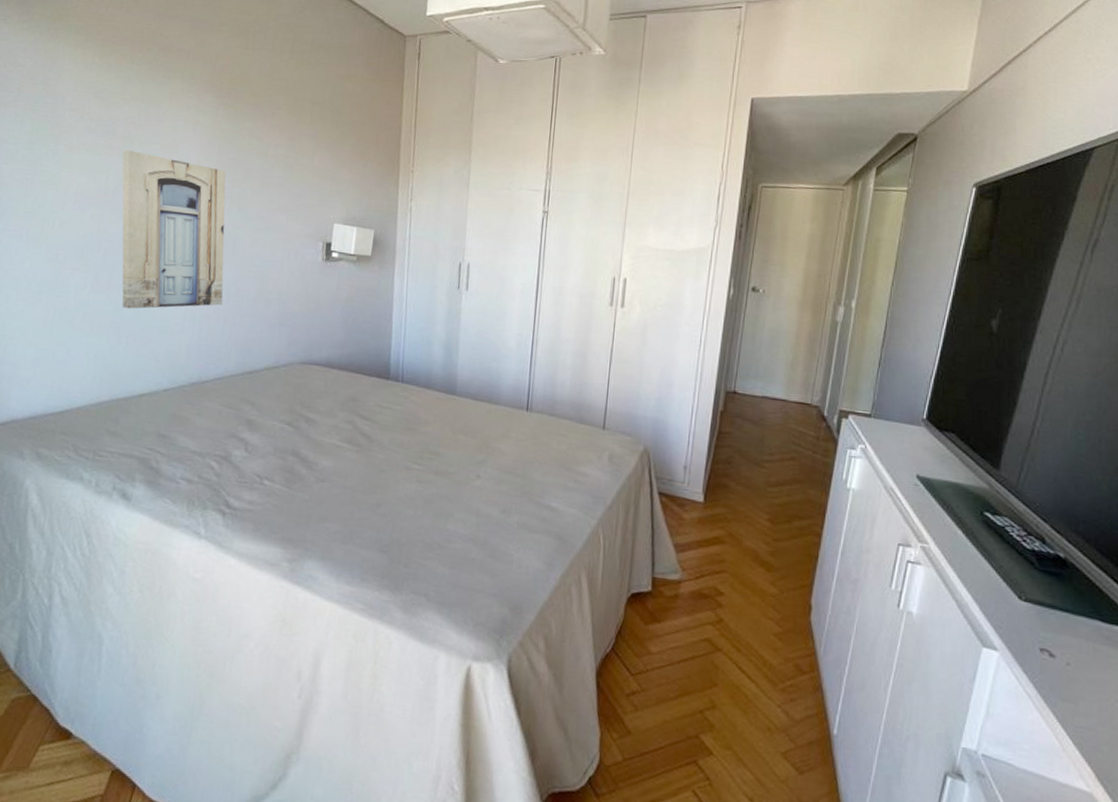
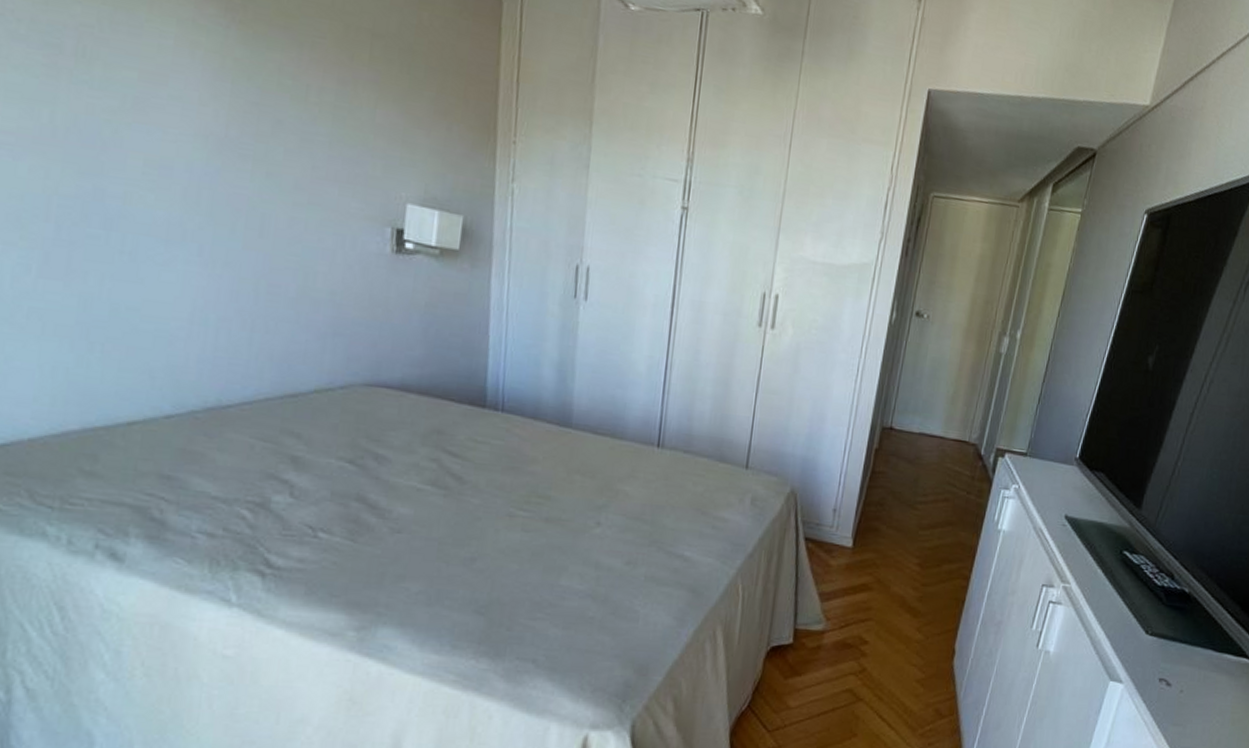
wall art: present [122,150,226,309] -> none [76,73,249,306]

